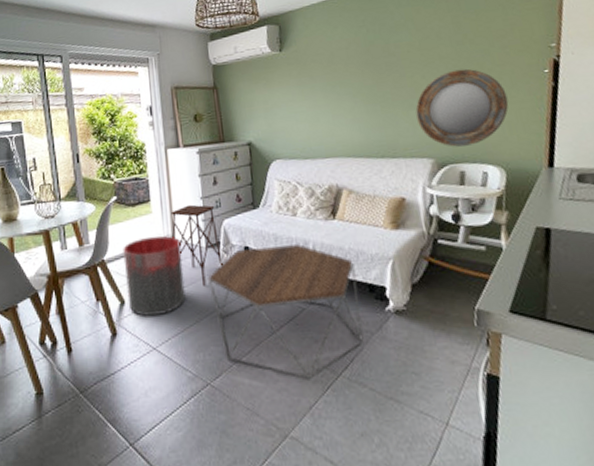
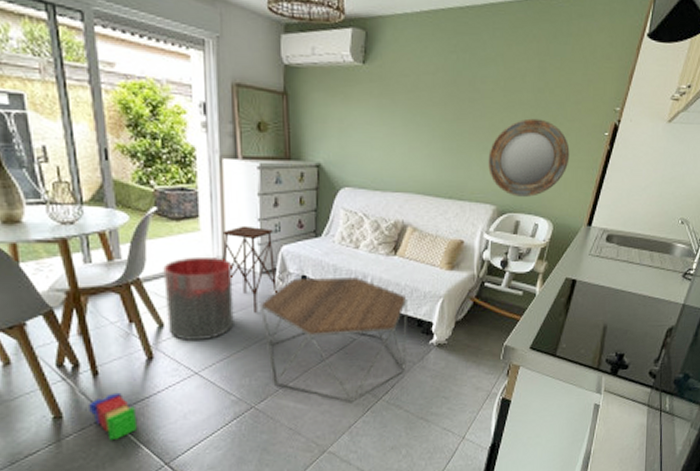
stacking toy: none [64,368,105,419] -> present [89,392,138,441]

